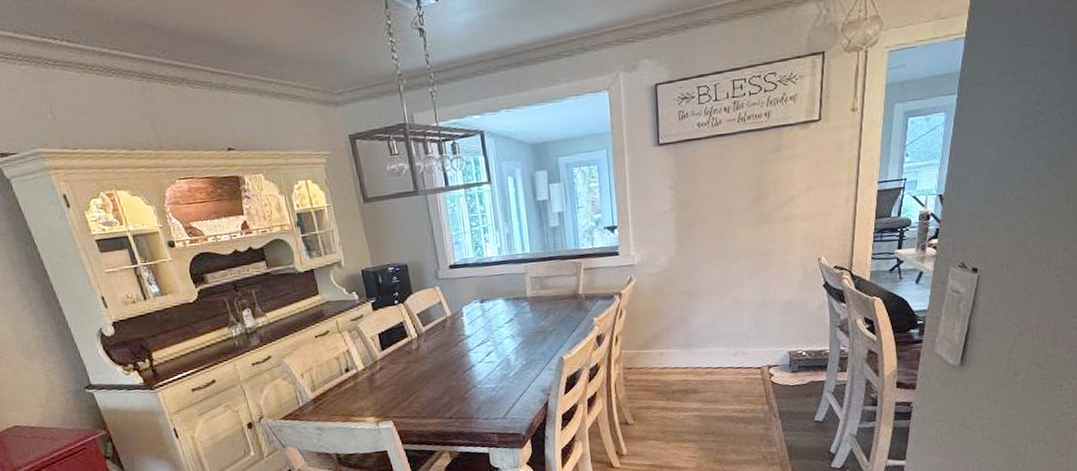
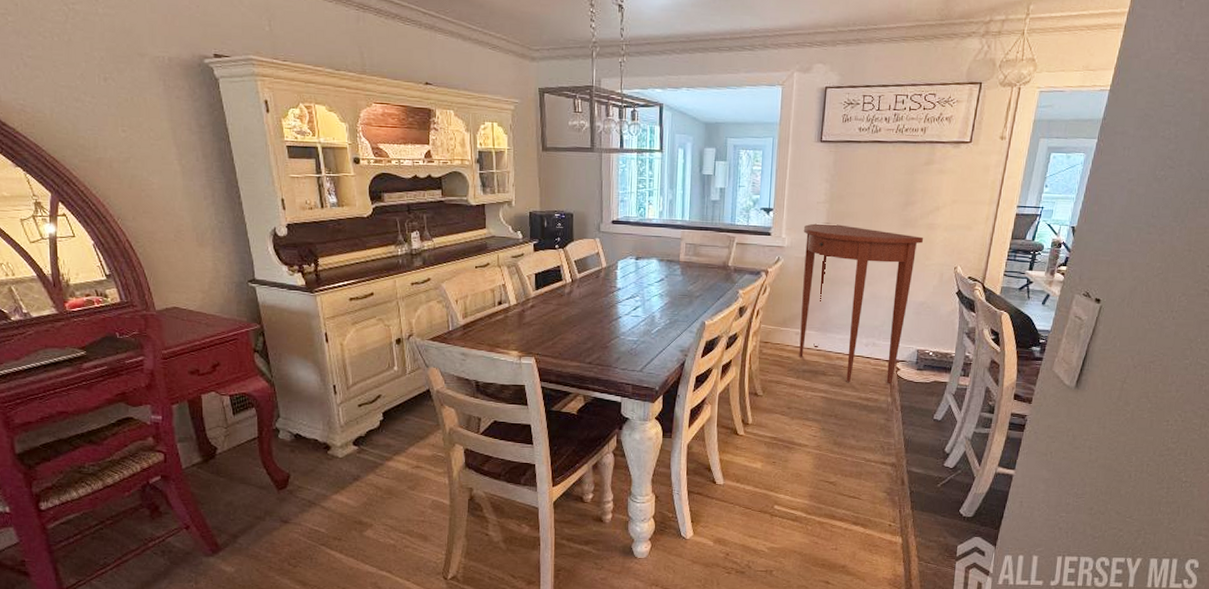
console table: none [652,231,782,396] -> present [799,222,924,383]

